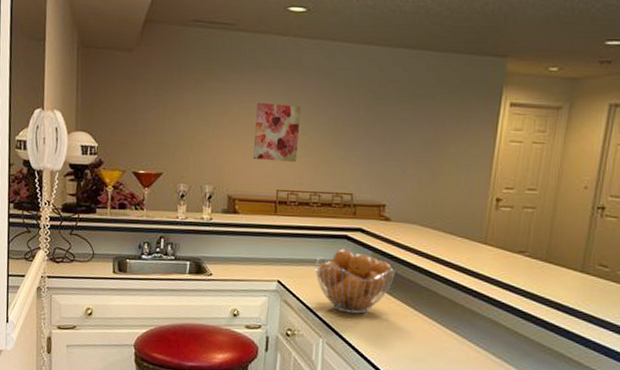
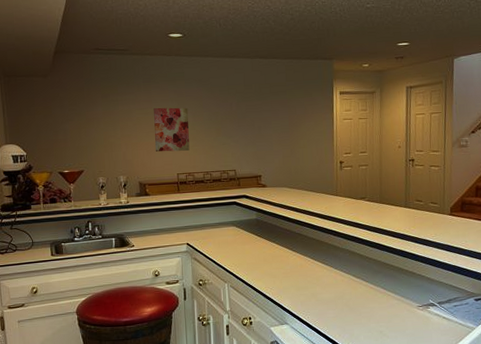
fruit basket: present [315,249,395,314] -> none [214,212,275,261]

